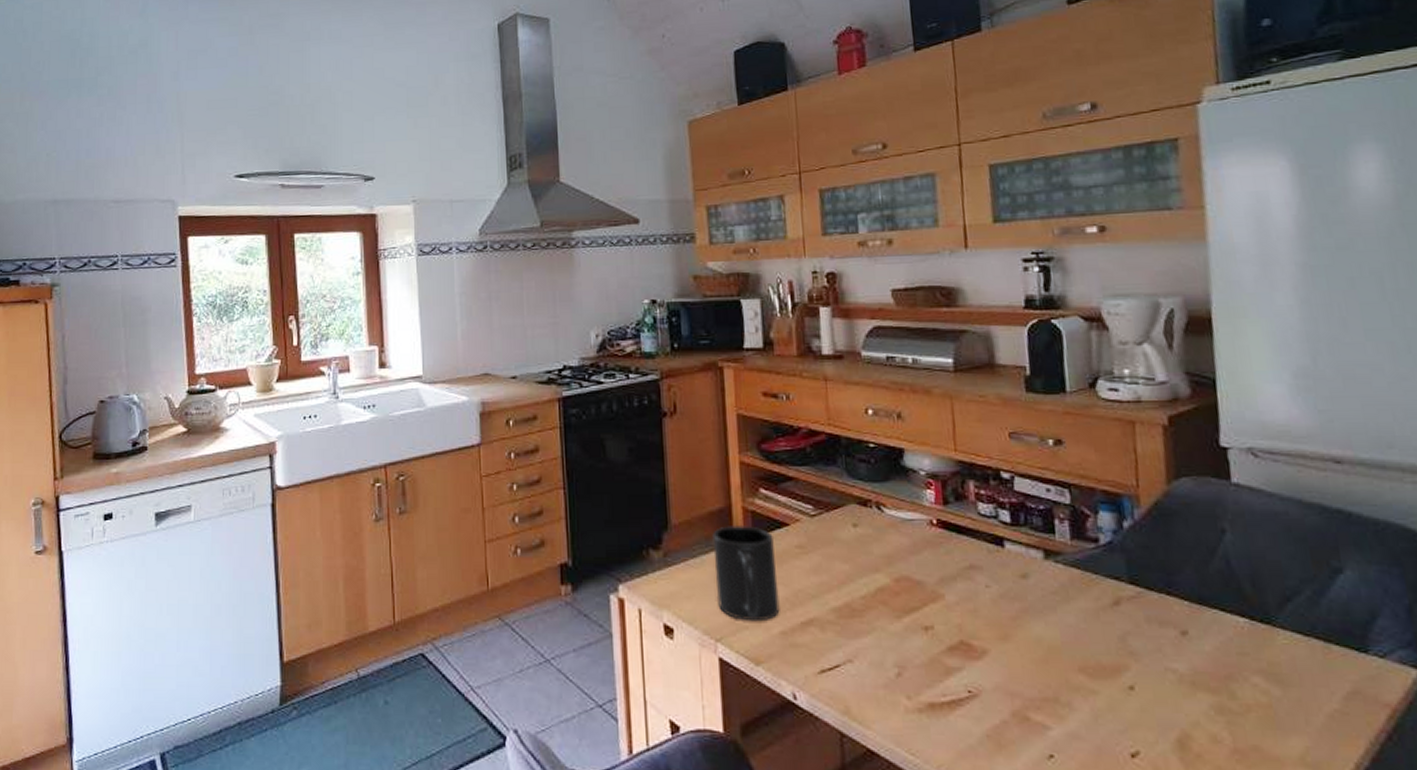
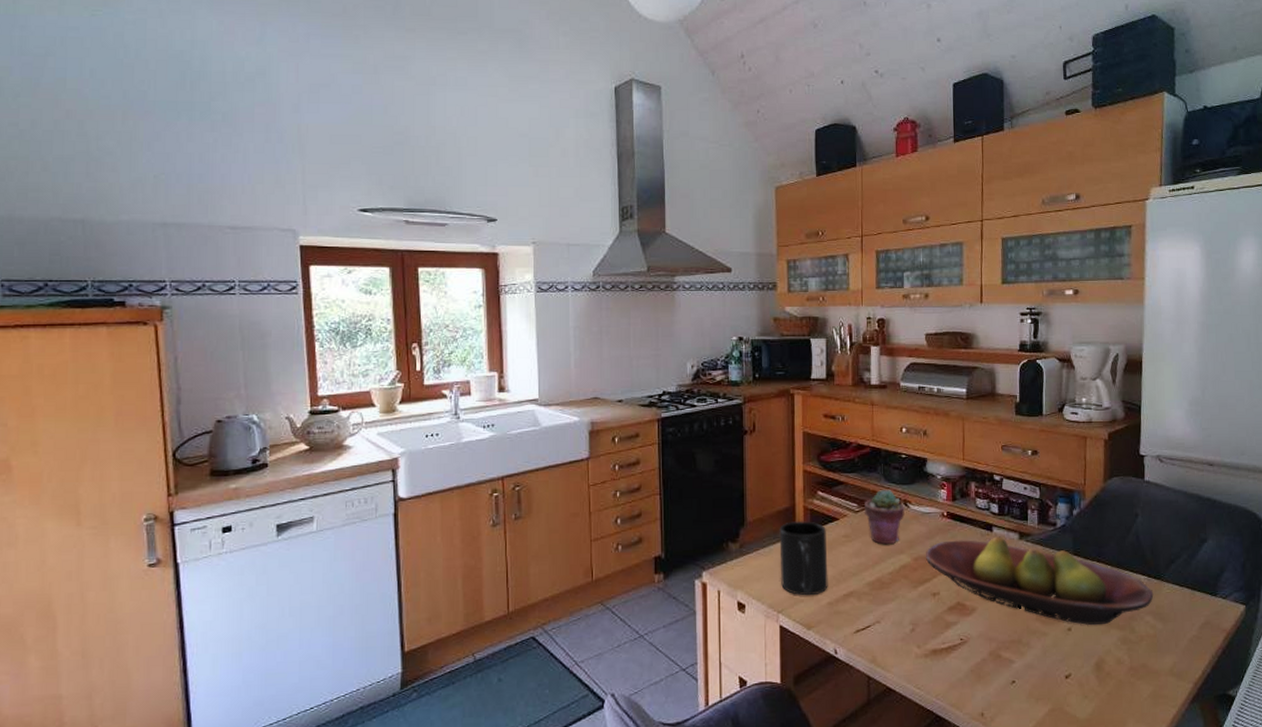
potted succulent: none [822,487,878,558] -> present [864,489,905,544]
fruit bowl: none [911,554,1262,685] -> present [926,536,1154,626]

